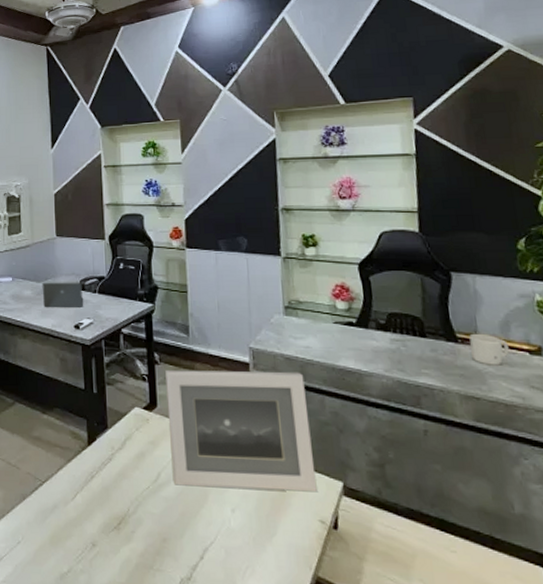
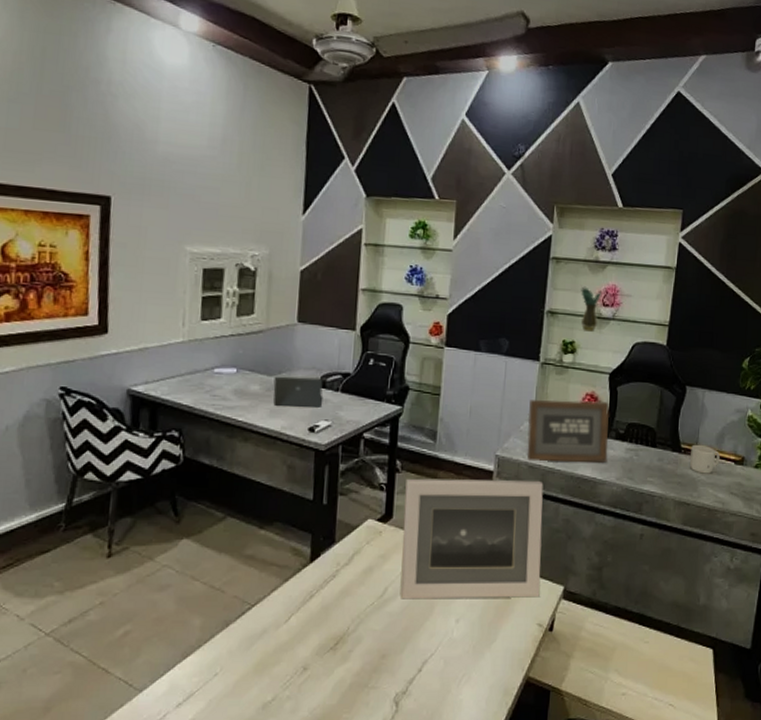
picture frame: none [276,291,371,355] -> present [526,399,610,464]
vase: none [313,182,337,224] -> present [581,286,601,332]

